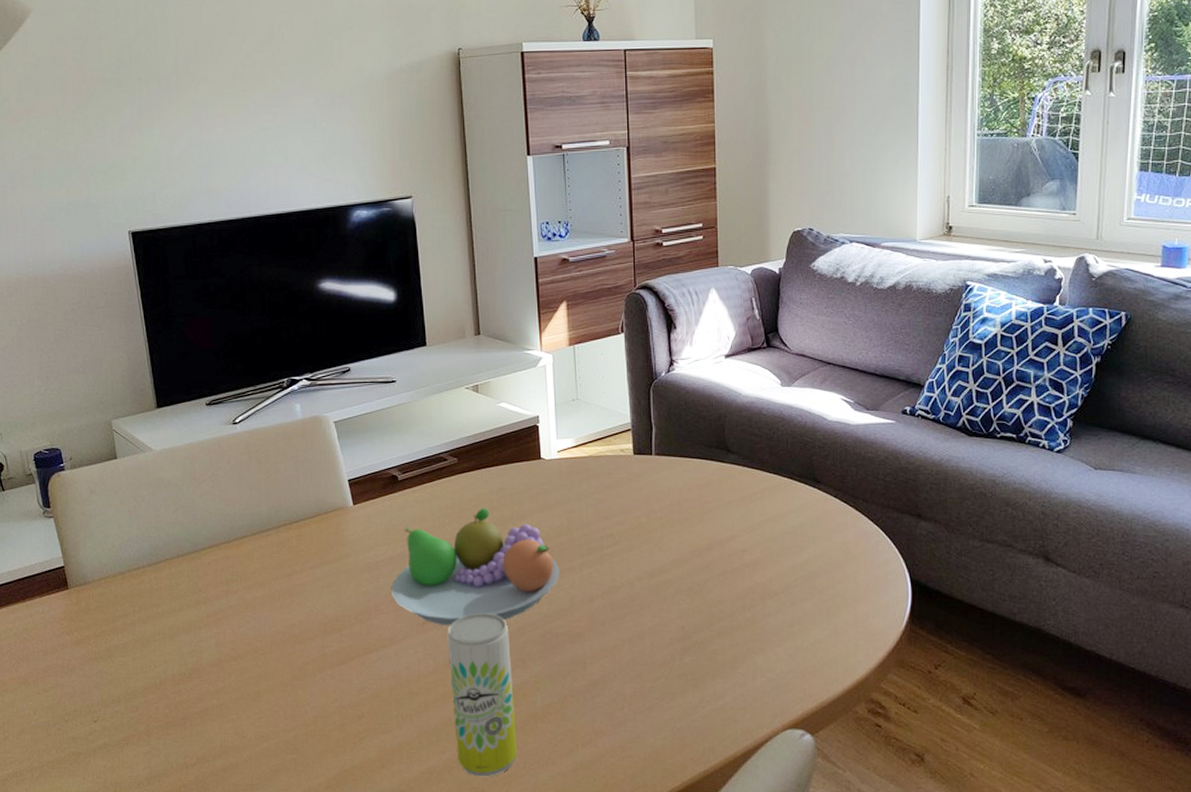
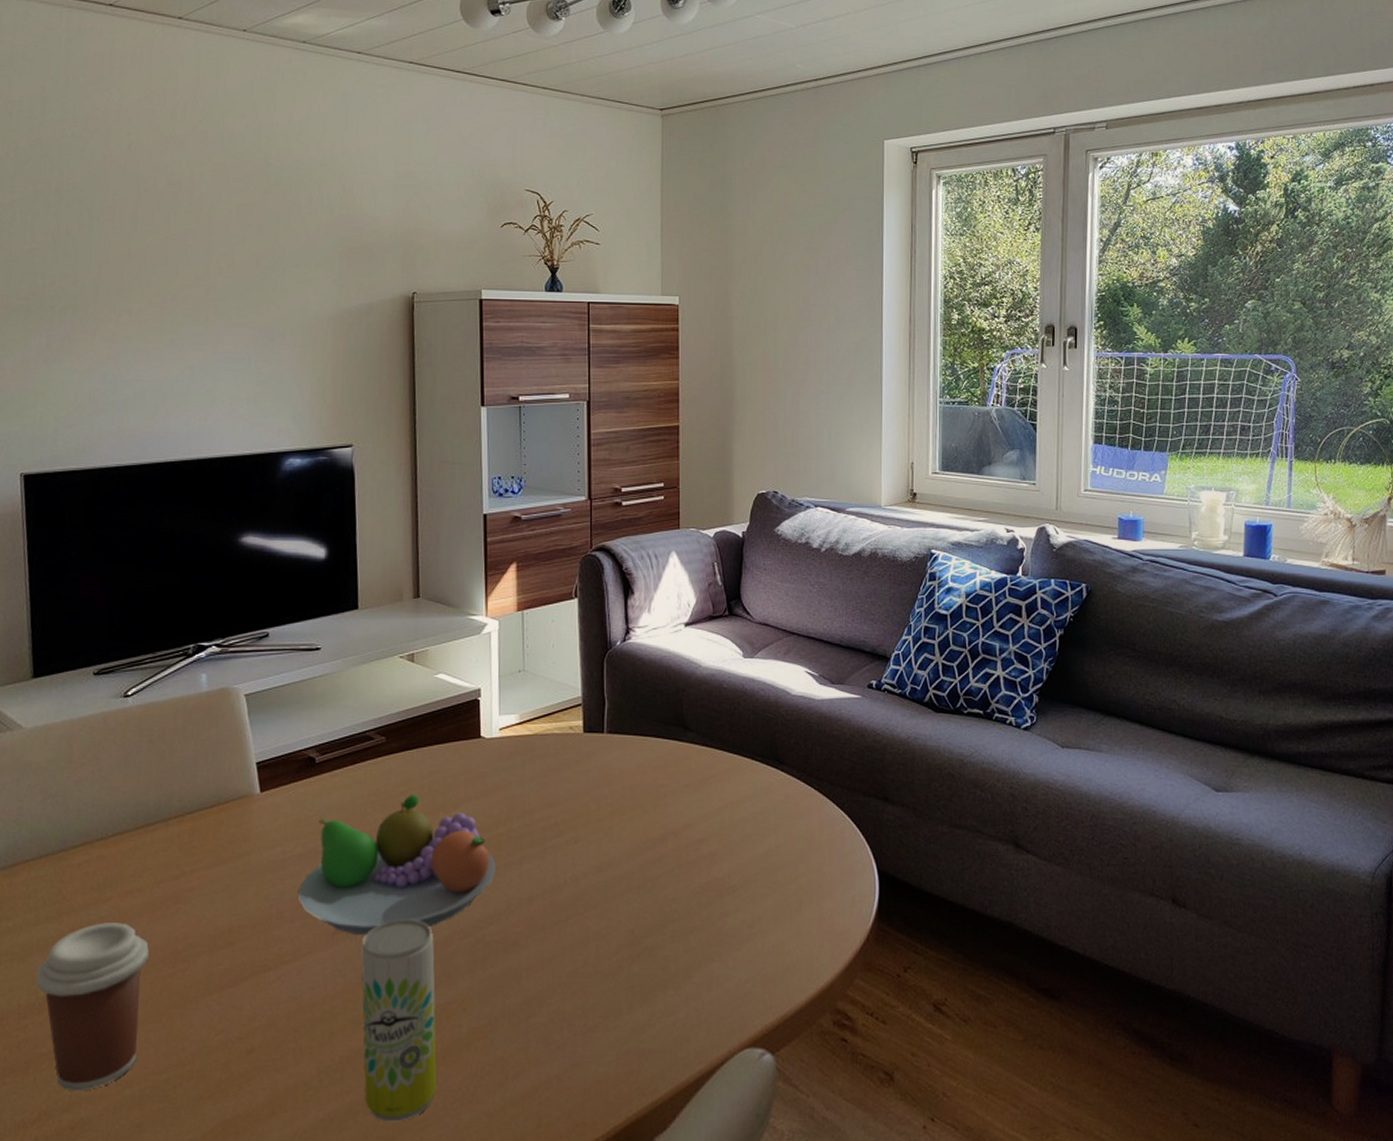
coffee cup: none [184,610,272,743] -> present [35,922,149,1092]

